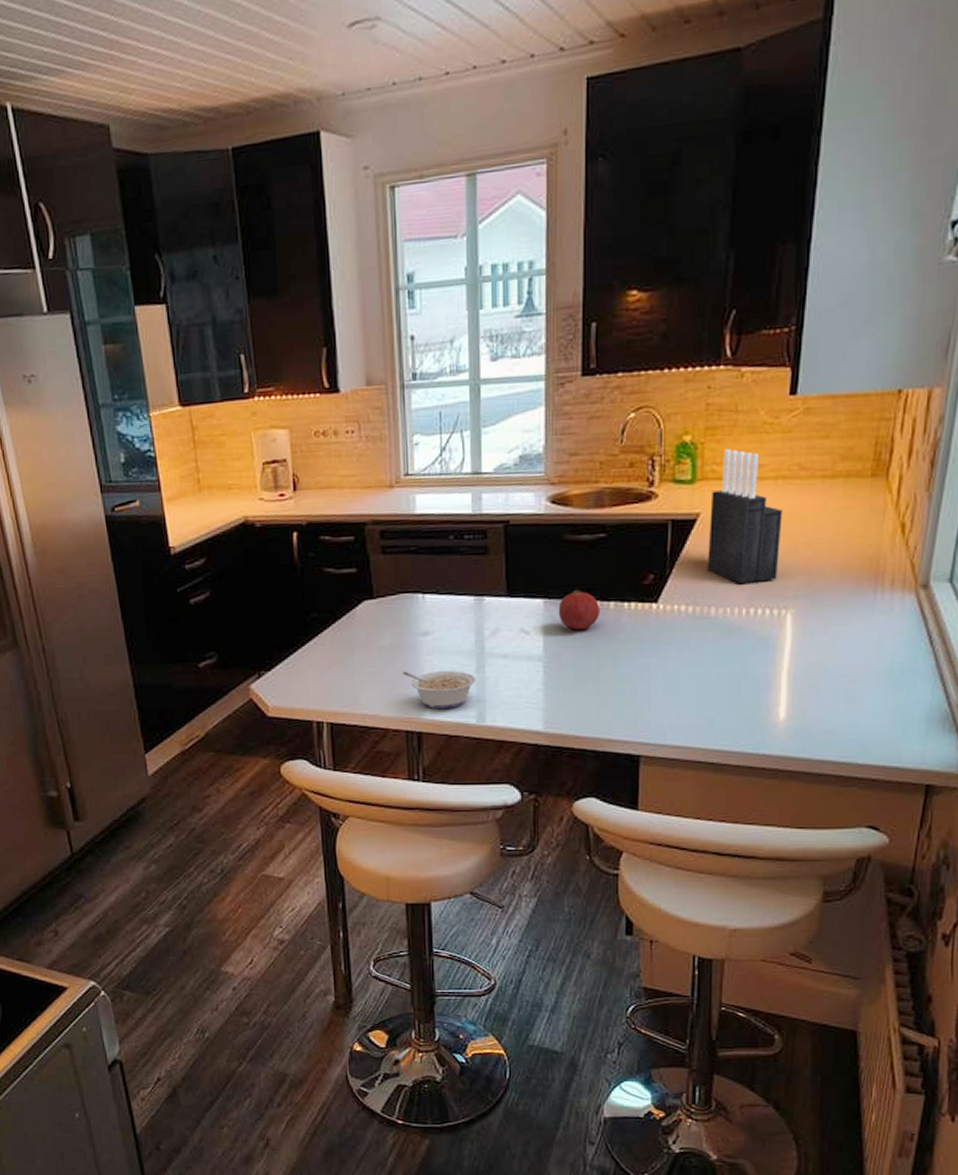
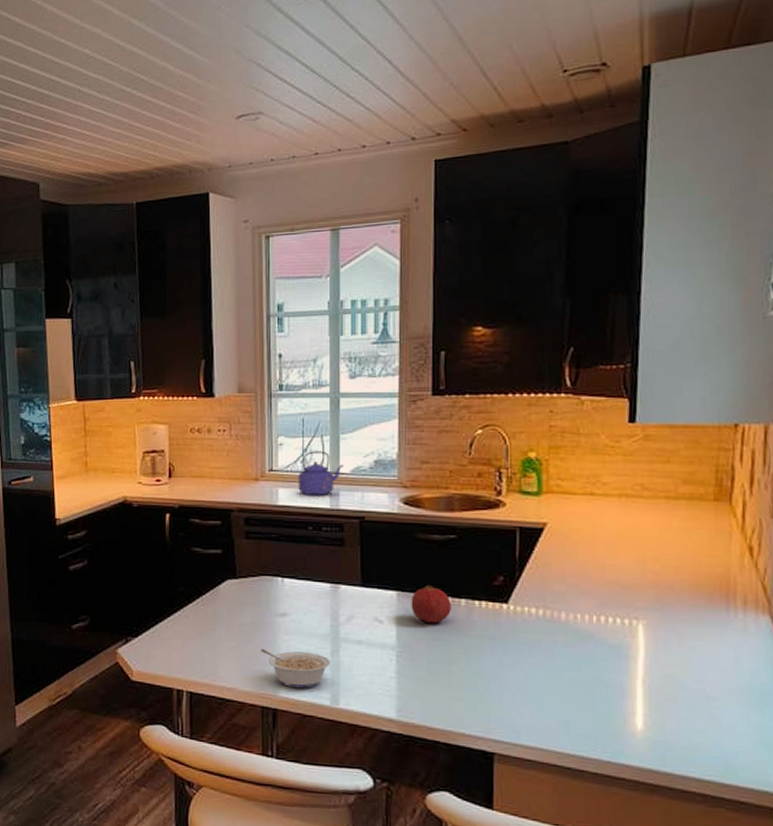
kettle: none [437,448,487,501] -> present [298,451,344,496]
knife block: present [707,449,783,584] -> none [556,467,629,592]

